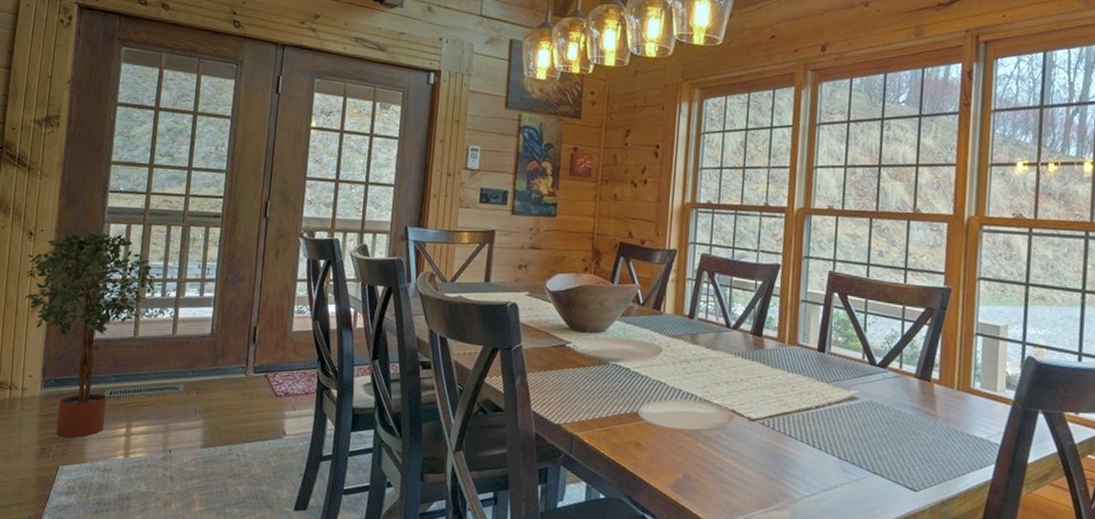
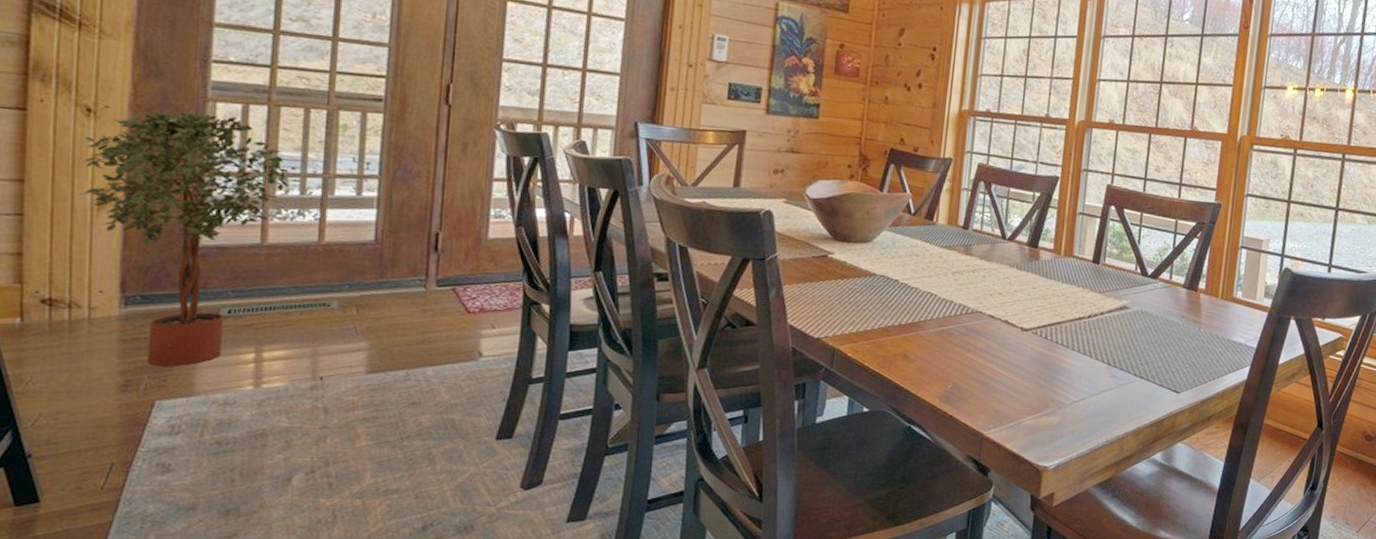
plate: present [572,337,664,364] -> none [835,248,936,275]
plate: present [637,398,734,432] -> none [905,310,1007,343]

